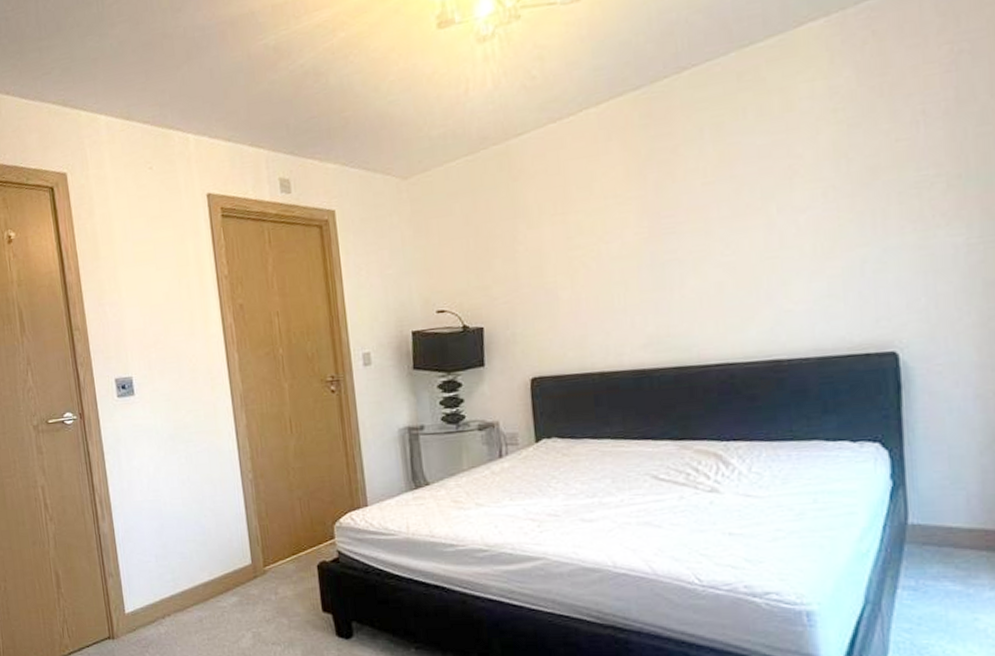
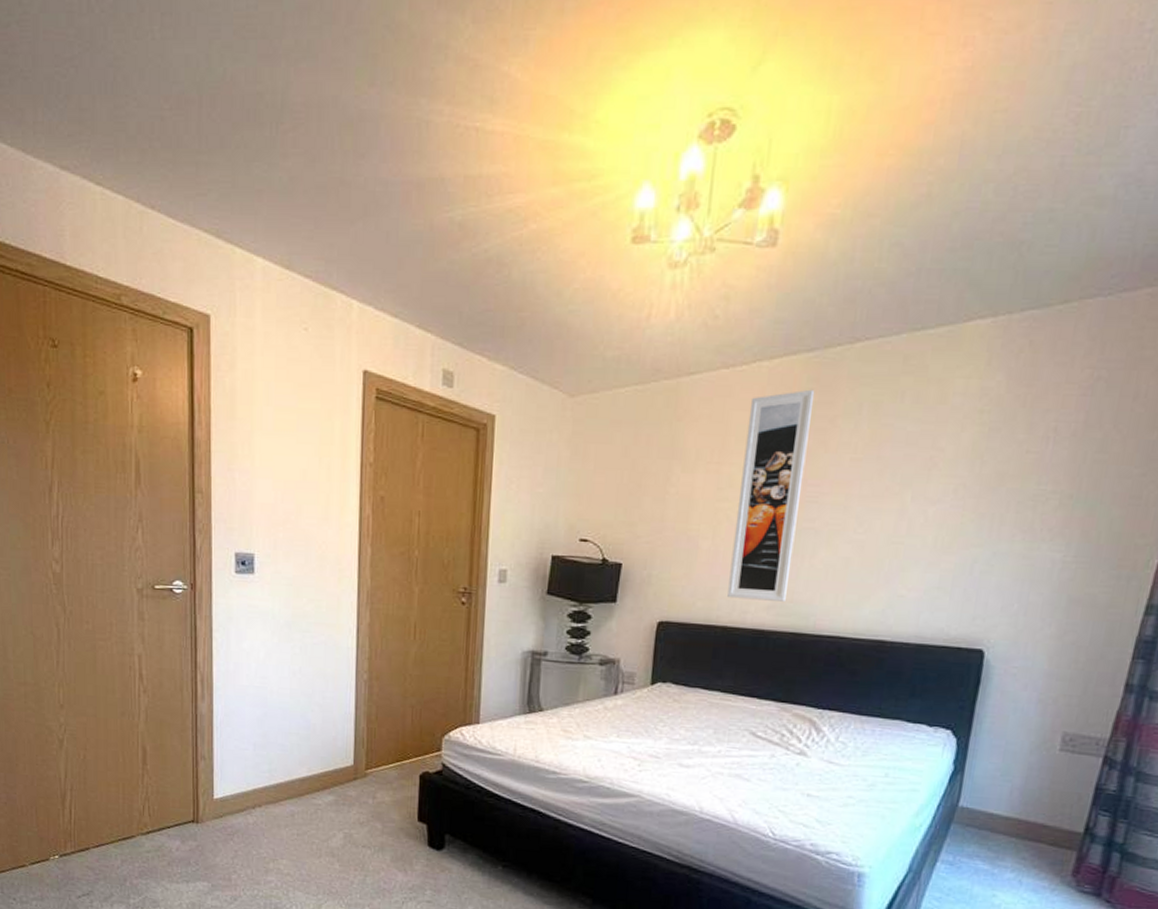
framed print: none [585,124,662,344] -> present [727,389,815,602]

